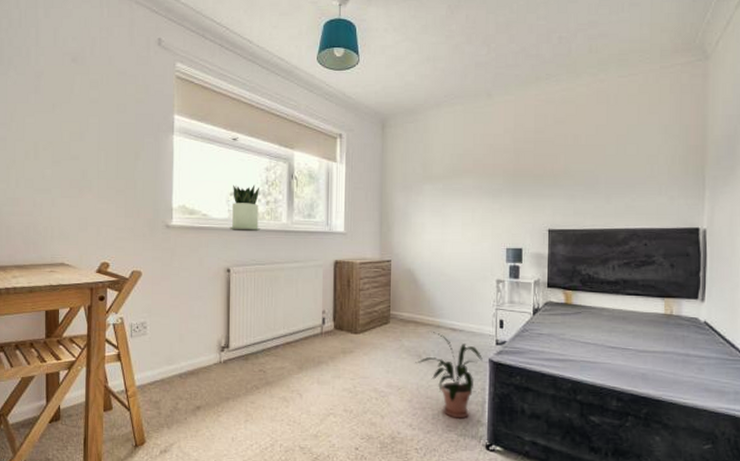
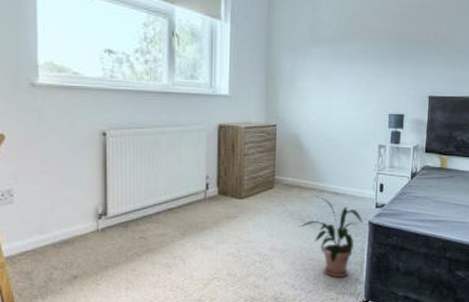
planter: present [229,185,261,232] -> none [103,40,139,93]

